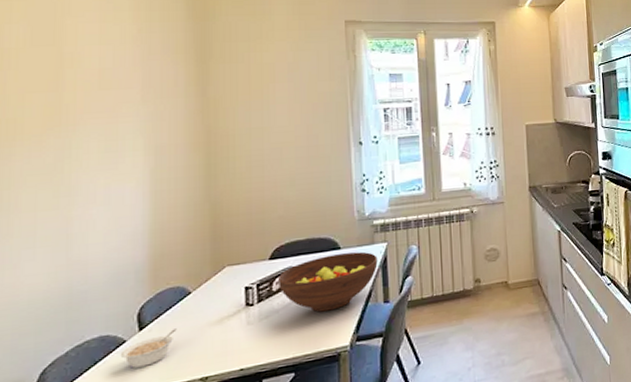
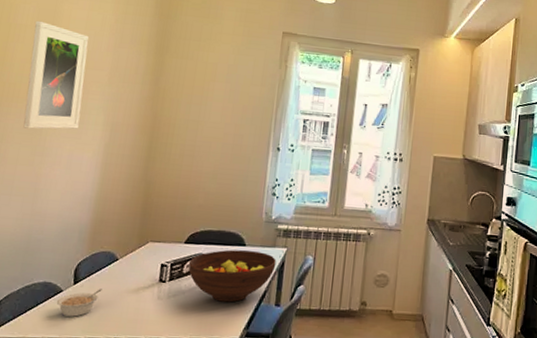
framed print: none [30,41,112,169] -> present [23,20,89,129]

